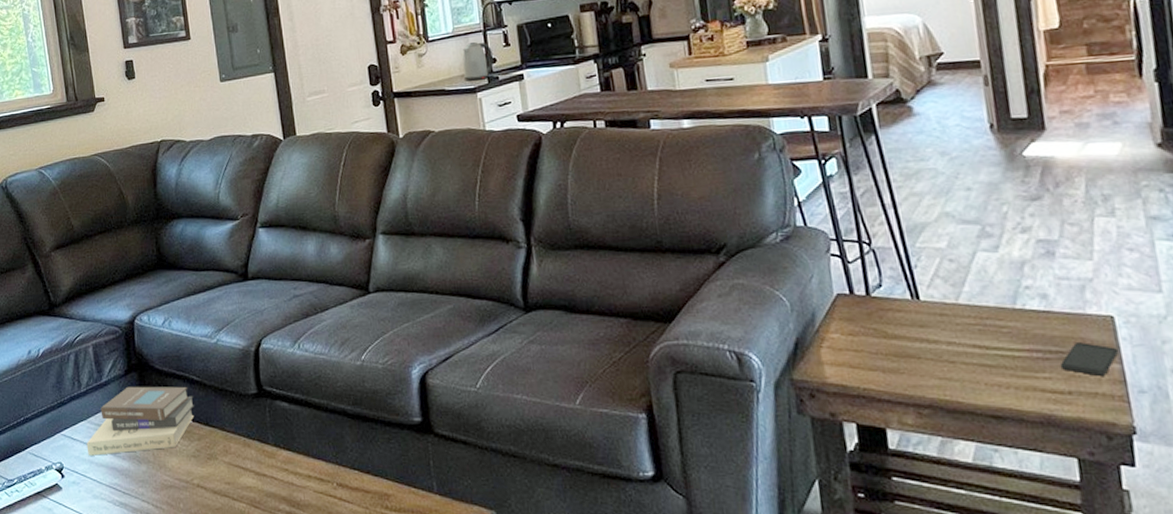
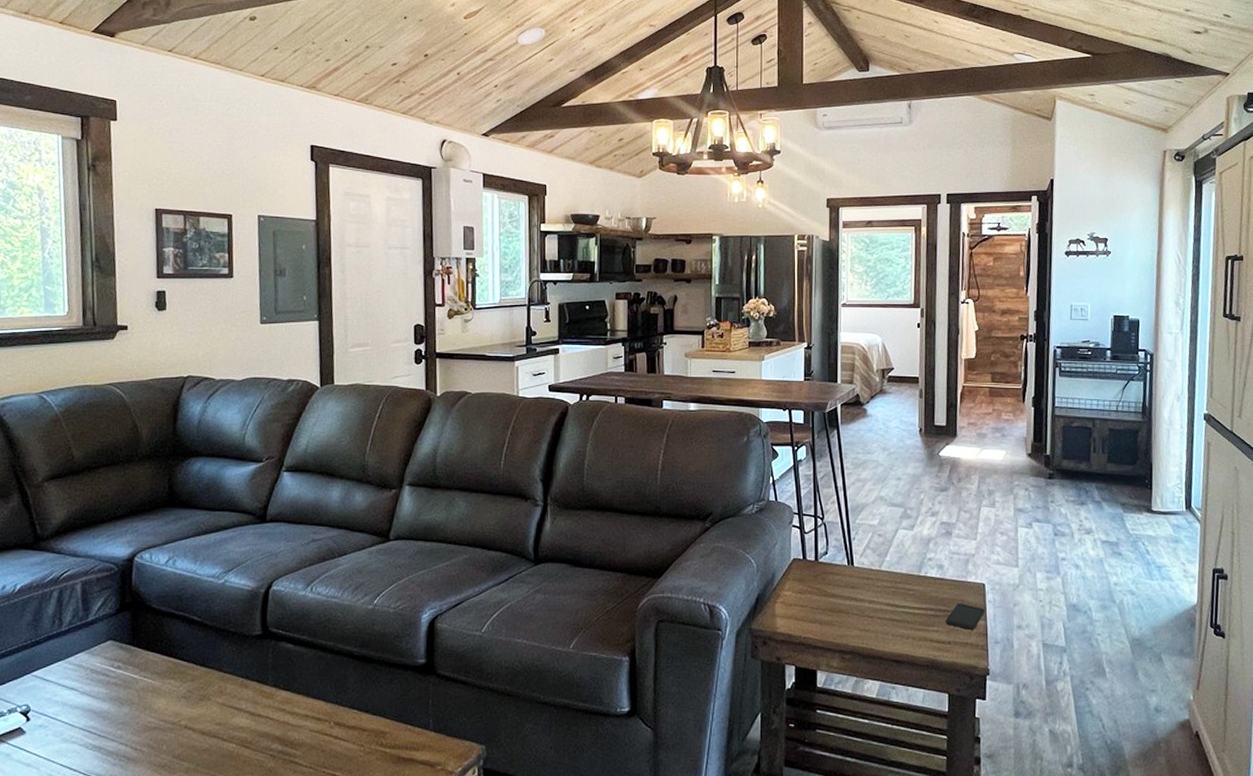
books: present [86,386,195,456] -> none [61,625,191,698]
kettle: present [462,42,494,82] -> none [505,315,533,350]

